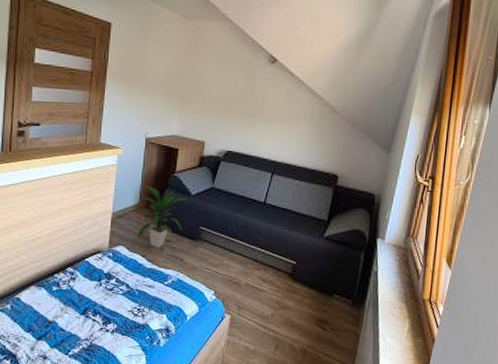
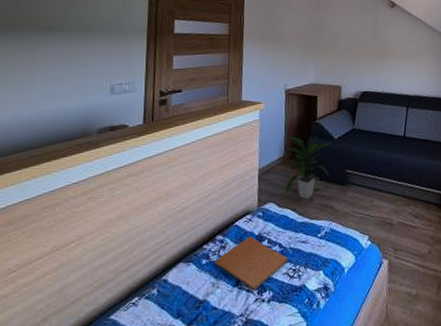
book: none [65,273,134,321] -> present [215,236,288,290]

